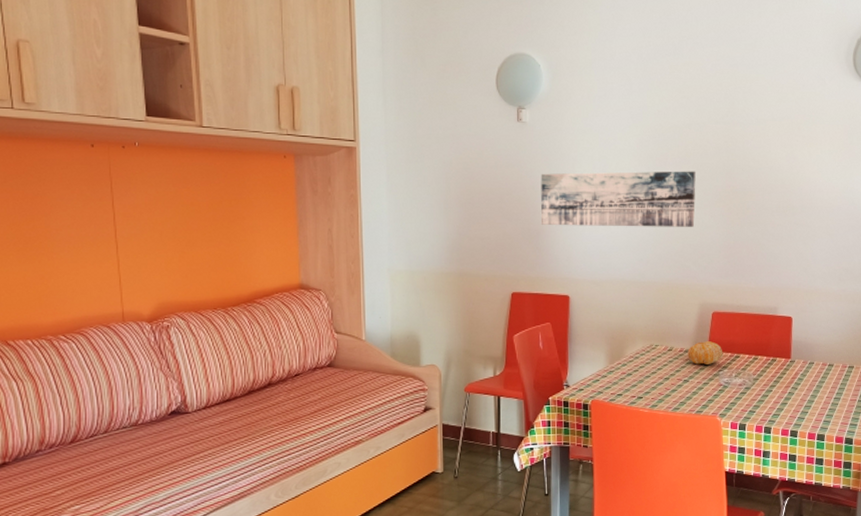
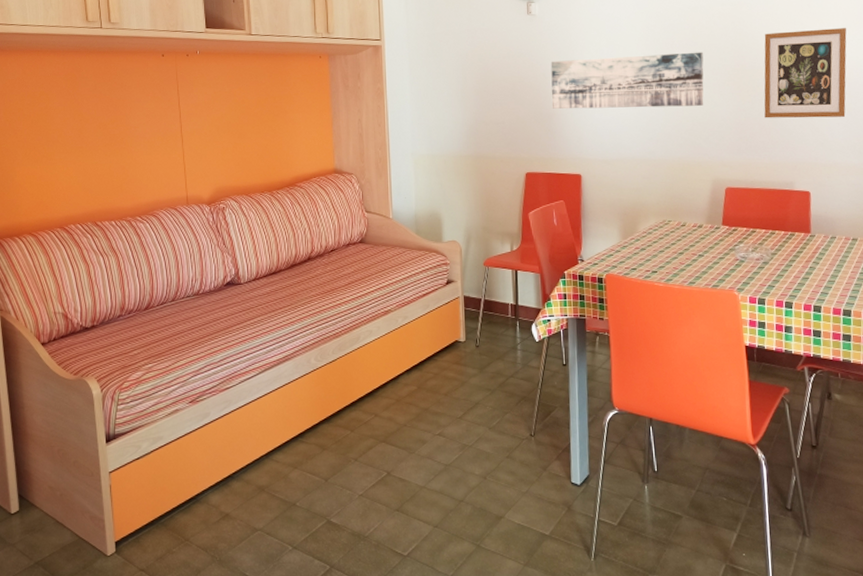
fruit: present [687,341,722,366] -> none [701,216,738,240]
picture frame: none [752,153,833,243] -> present [764,28,847,118]

